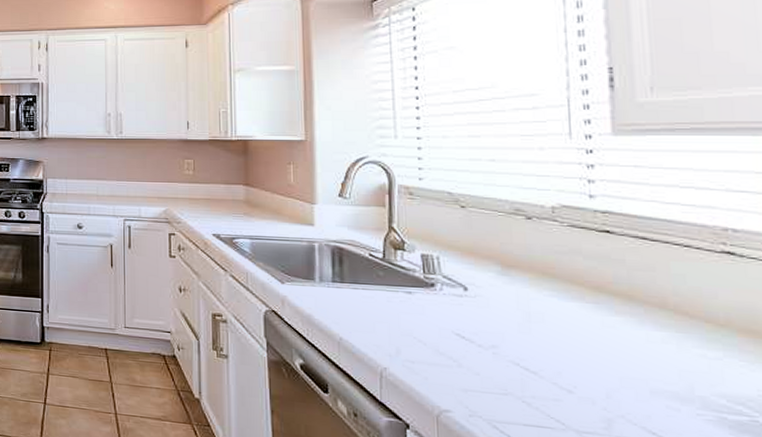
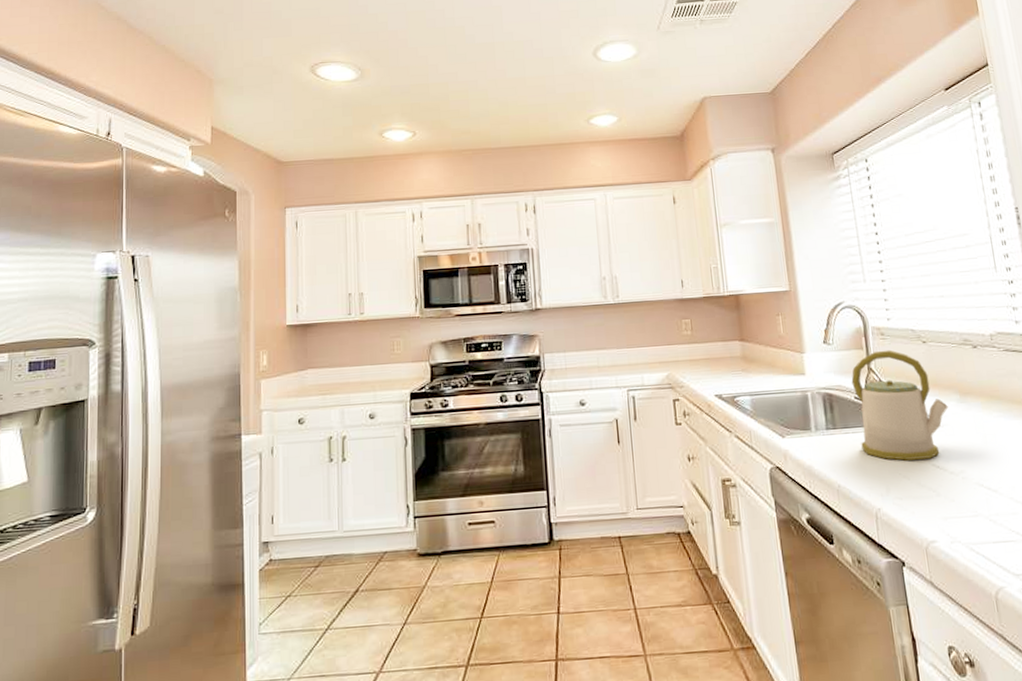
kettle: none [367,210,485,328] -> present [851,350,948,461]

